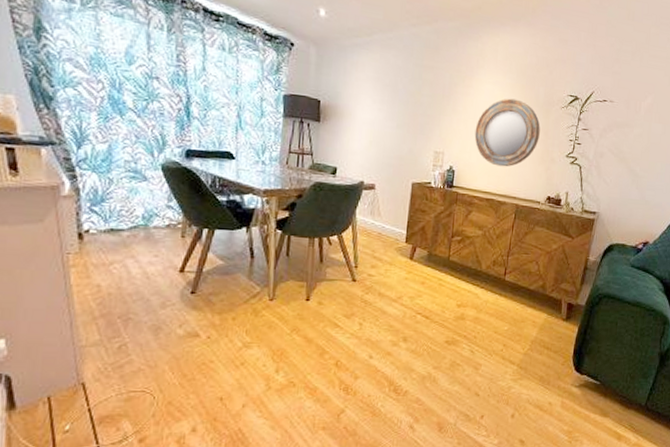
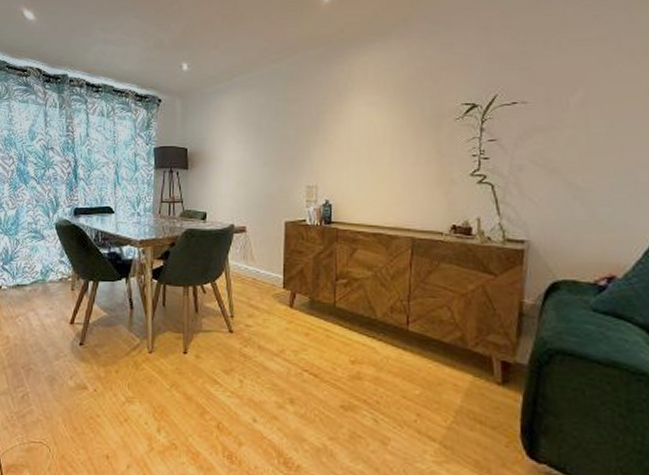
home mirror: present [474,98,540,167] -> none [350,118,432,195]

